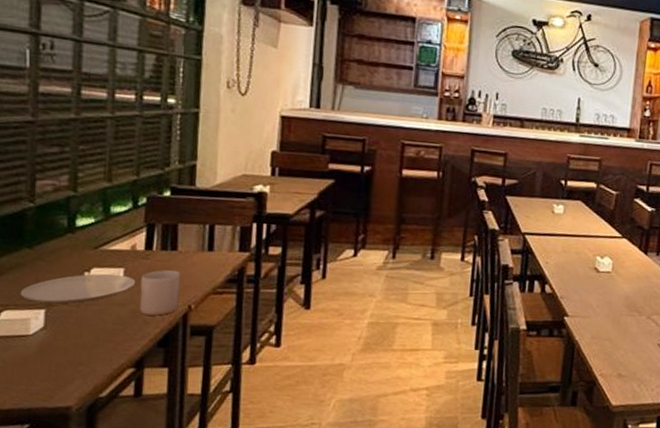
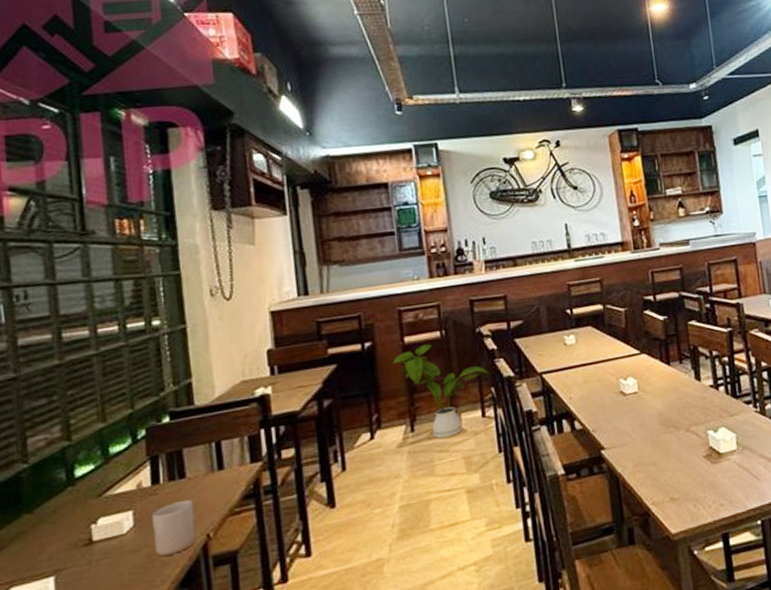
plate: present [20,274,136,304] -> none [25,518,148,571]
house plant: none [387,181,476,272] -> present [392,344,490,439]

